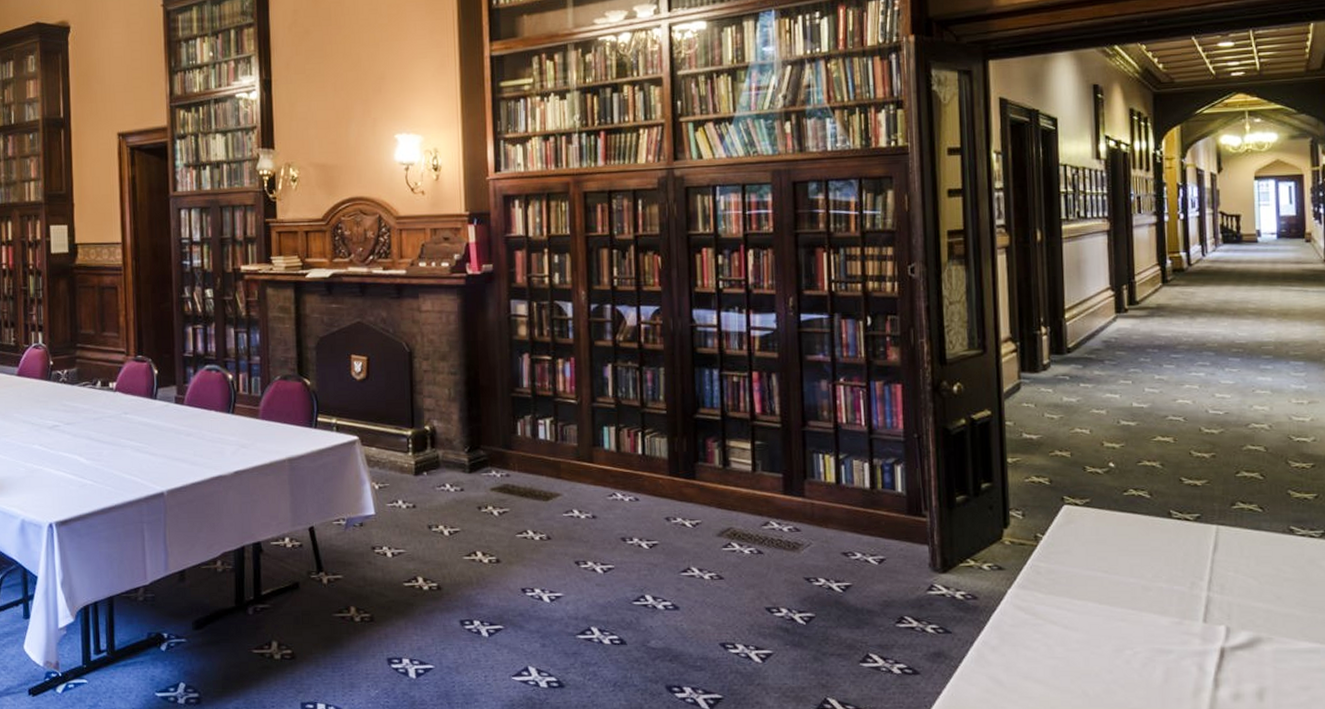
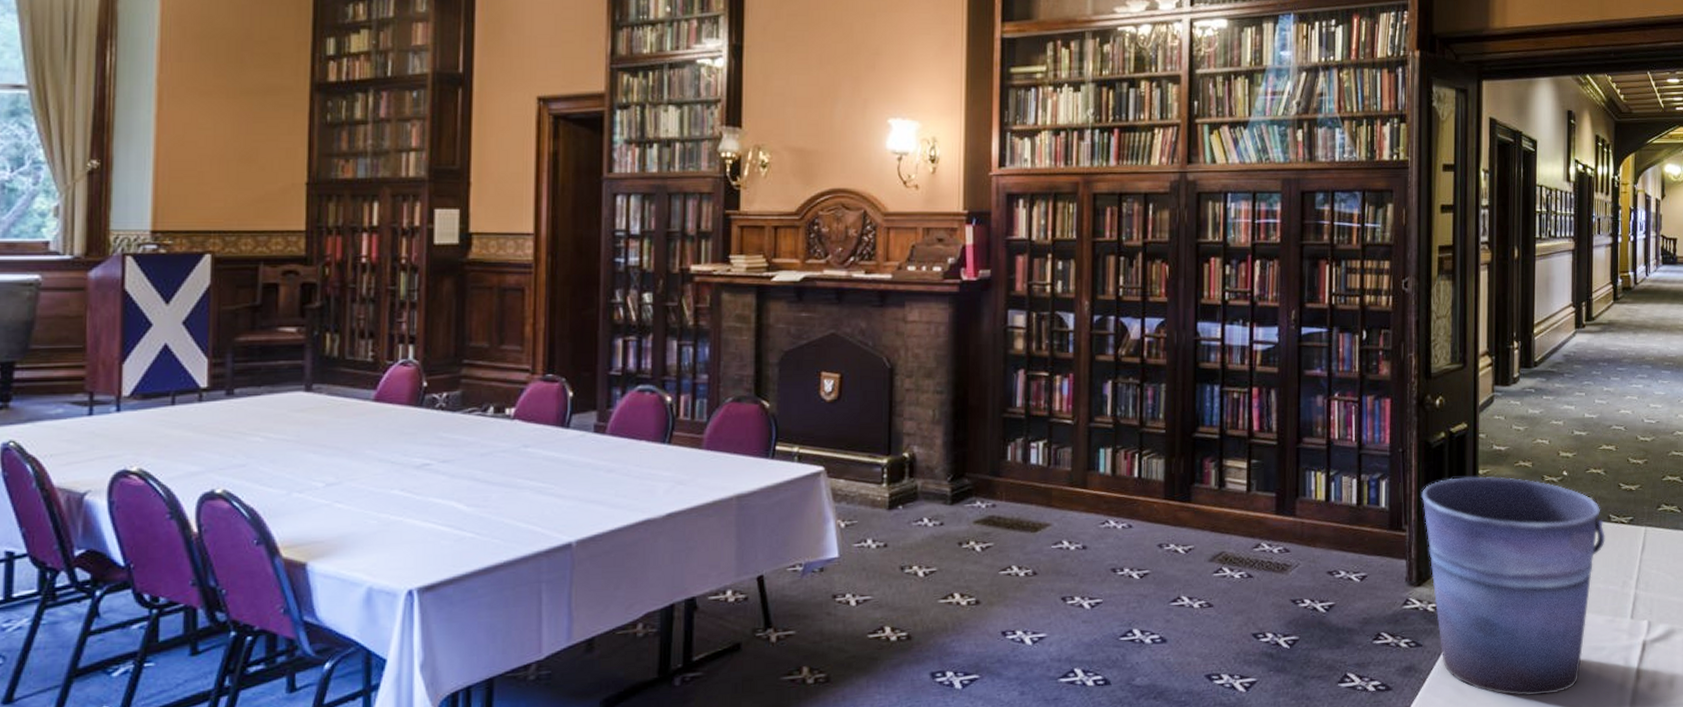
bucket: none [942,465,1166,695] -> present [1422,476,1605,696]

